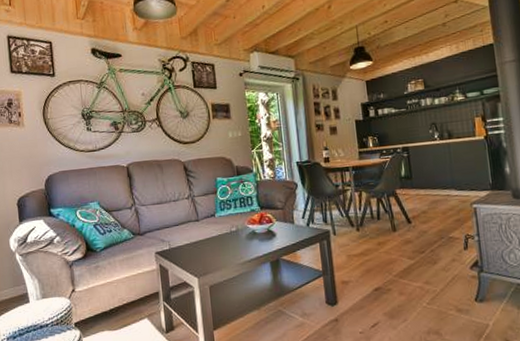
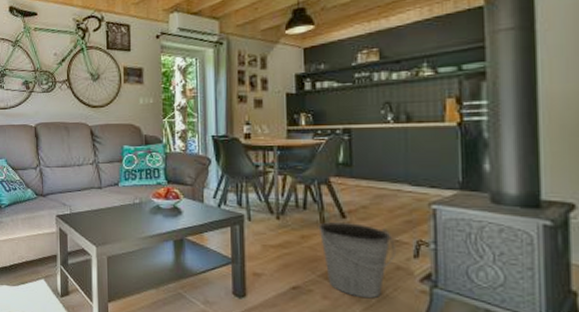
bucket: none [390,226,451,290] -> present [318,222,396,299]

